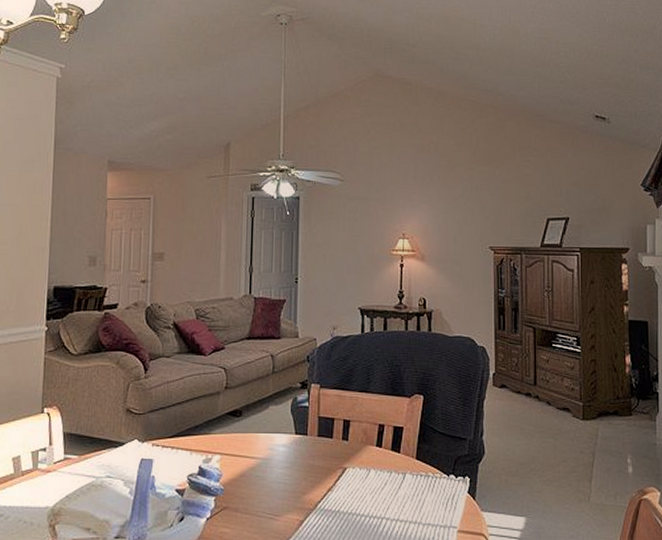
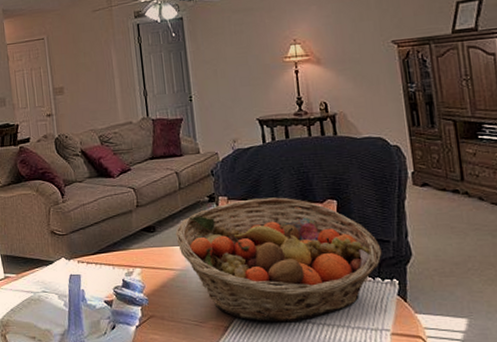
fruit basket: none [262,388,458,518] -> present [175,197,382,323]

